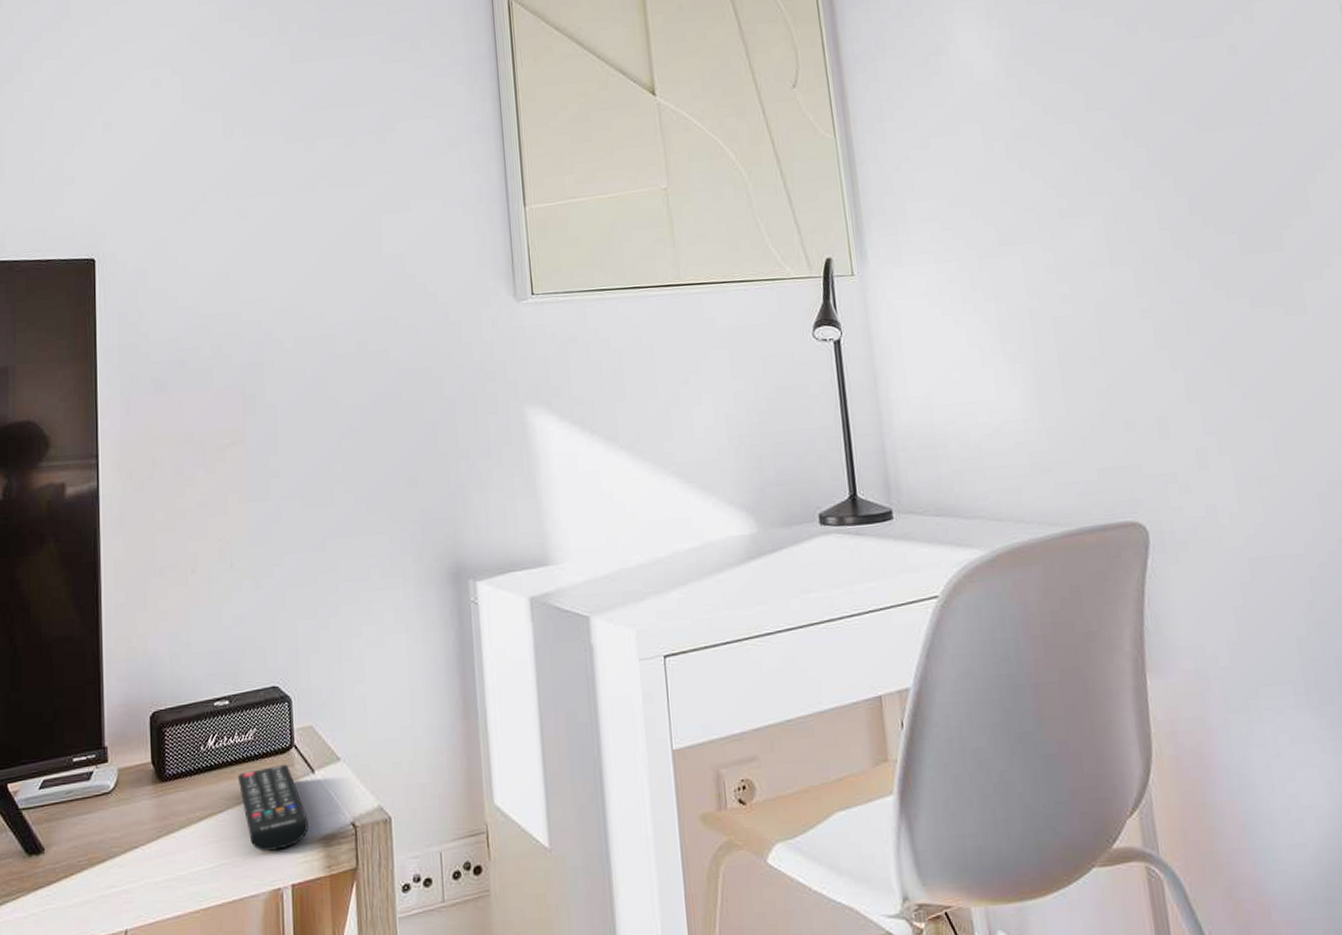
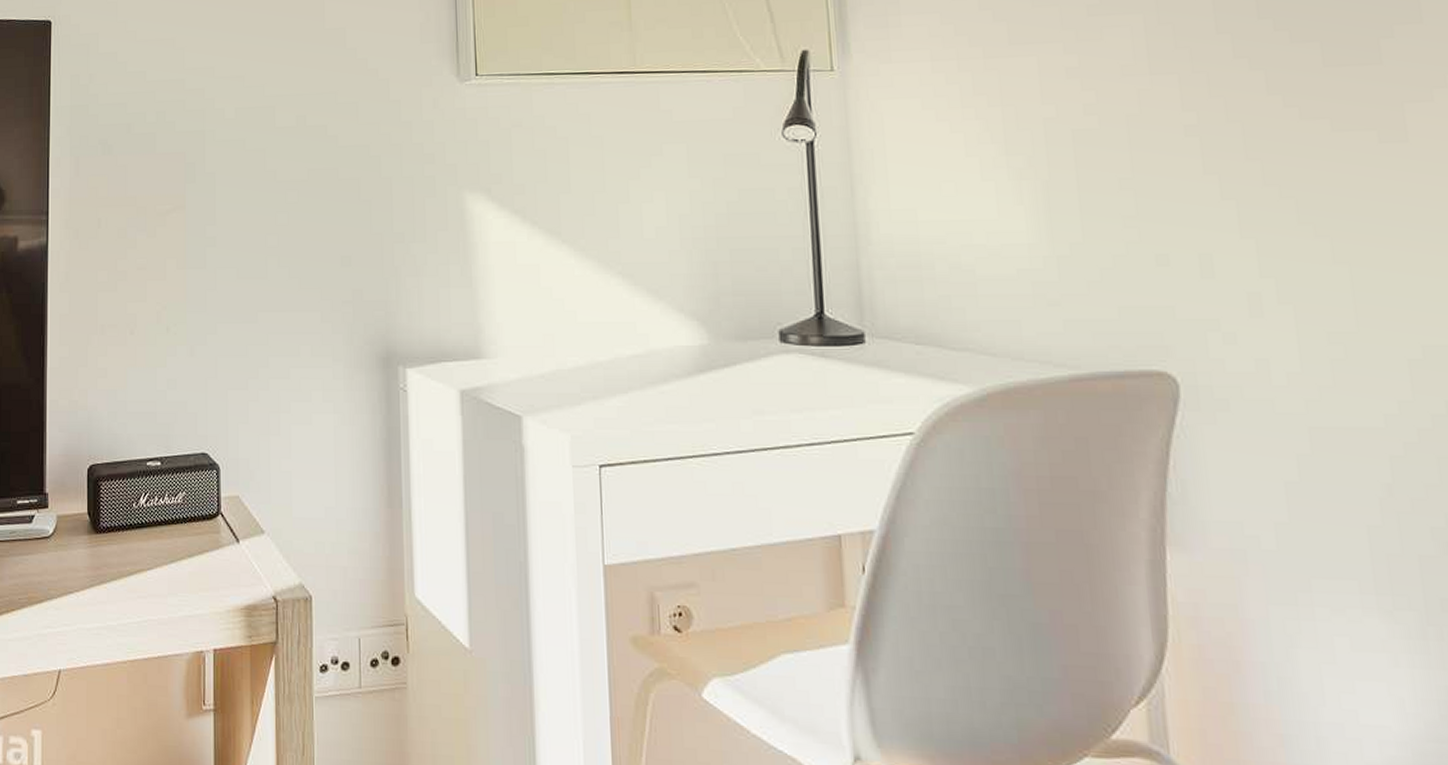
remote control: present [237,764,308,851] -> none [166,530,231,614]

